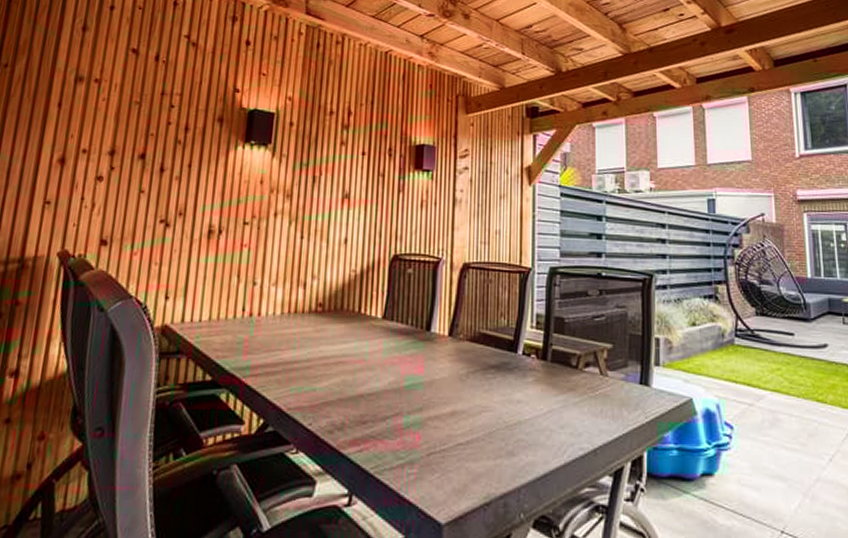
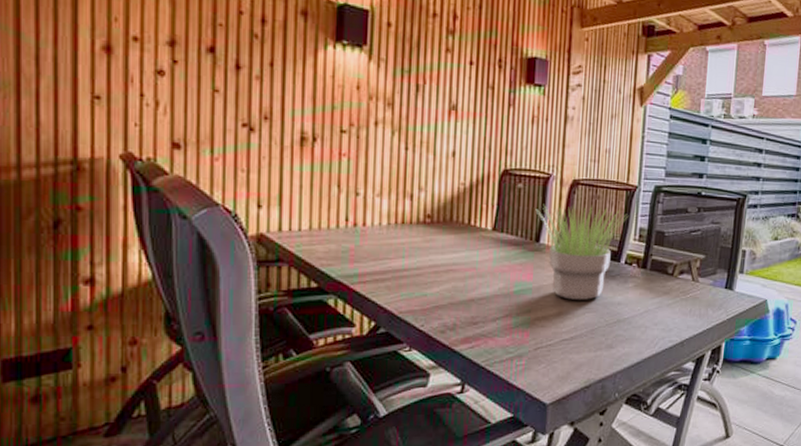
potted plant: none [426,289,523,397] -> present [535,204,628,300]

